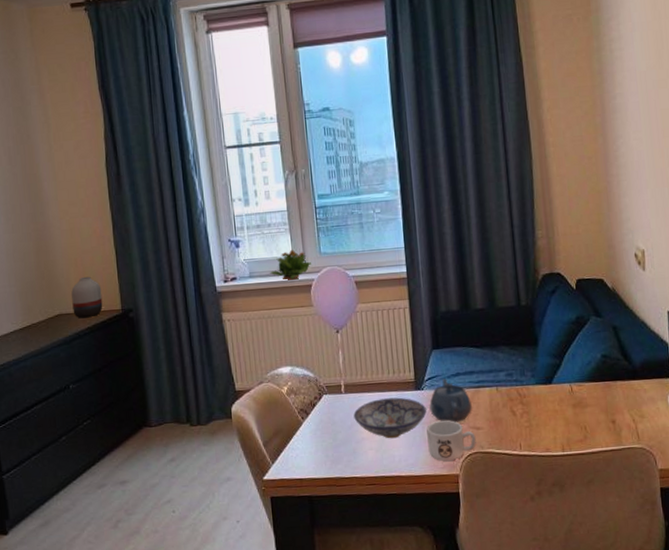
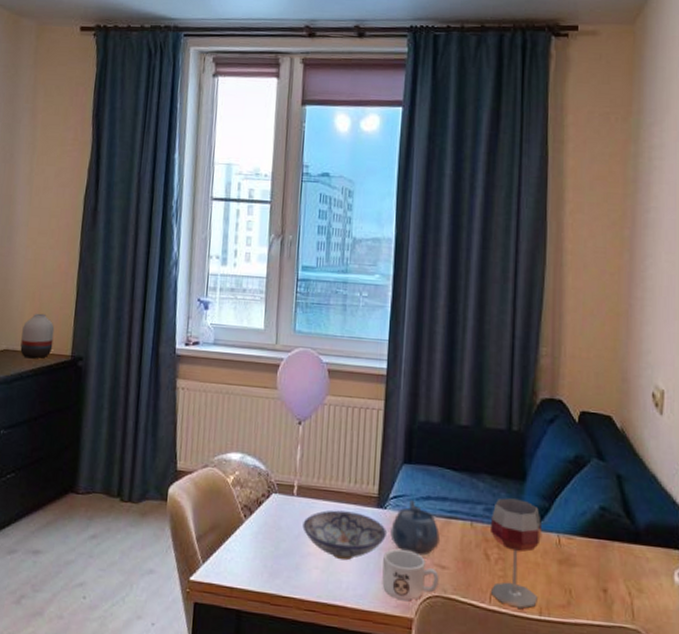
potted flower: present [270,249,310,280] -> none [236,321,281,356]
wineglass: none [512,361,560,449] -> present [489,498,543,609]

